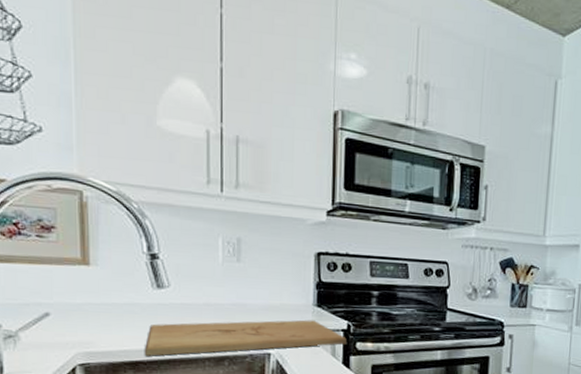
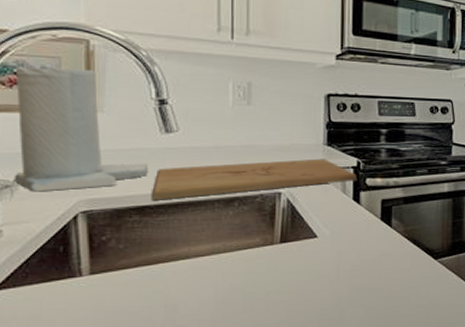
paper towel: none [13,217,141,343] -> present [13,66,148,192]

